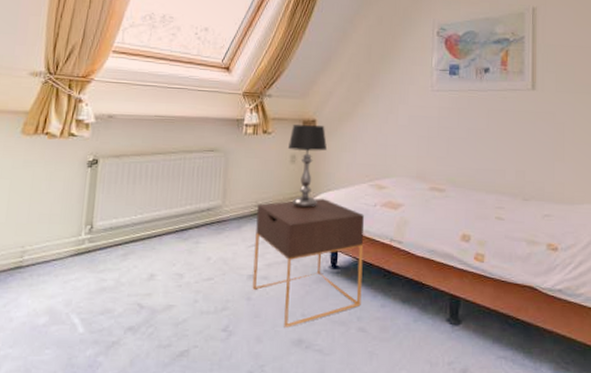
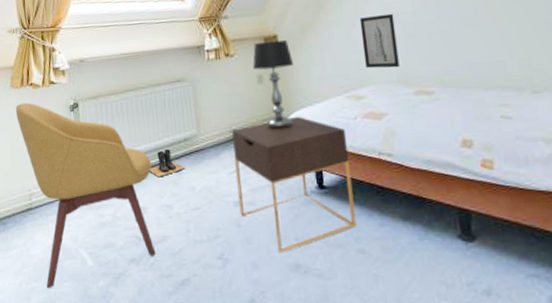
chair: none [22,151,169,355] -> present [15,102,156,288]
boots: none [165,217,203,245] -> present [149,149,185,178]
wall art: none [390,115,422,165] -> present [359,13,400,69]

